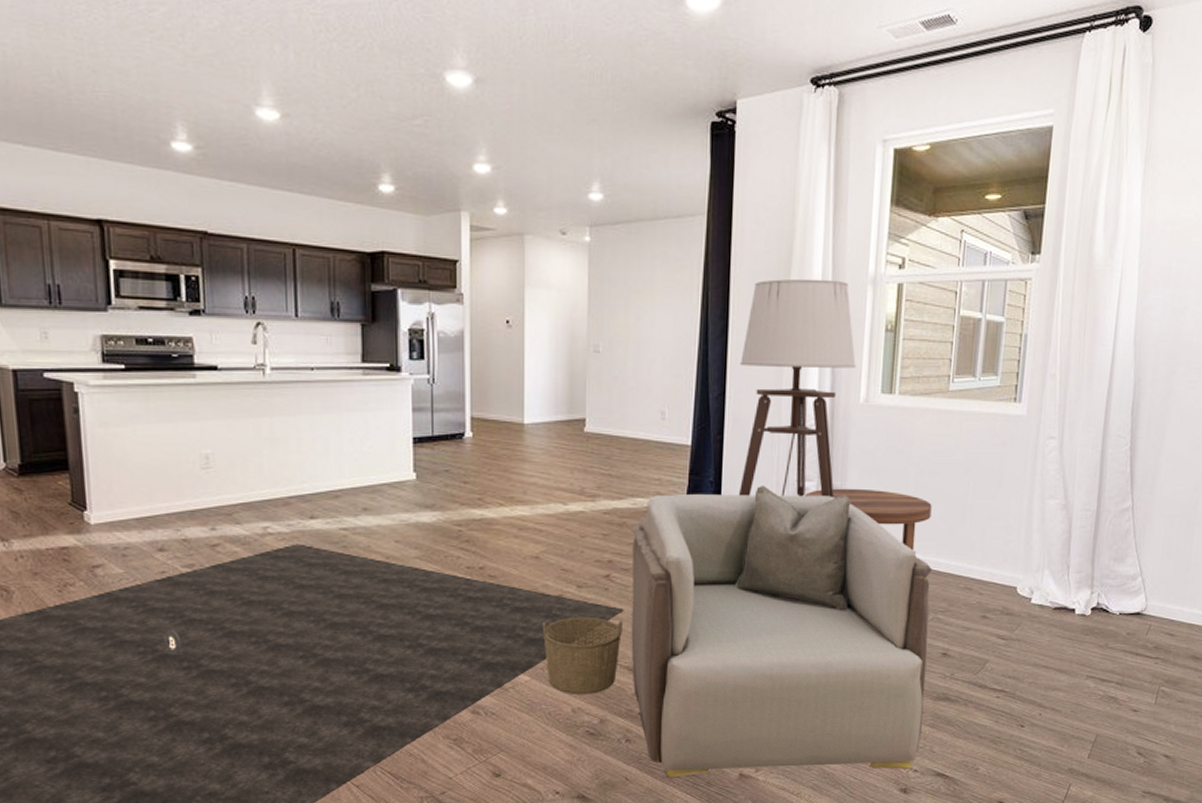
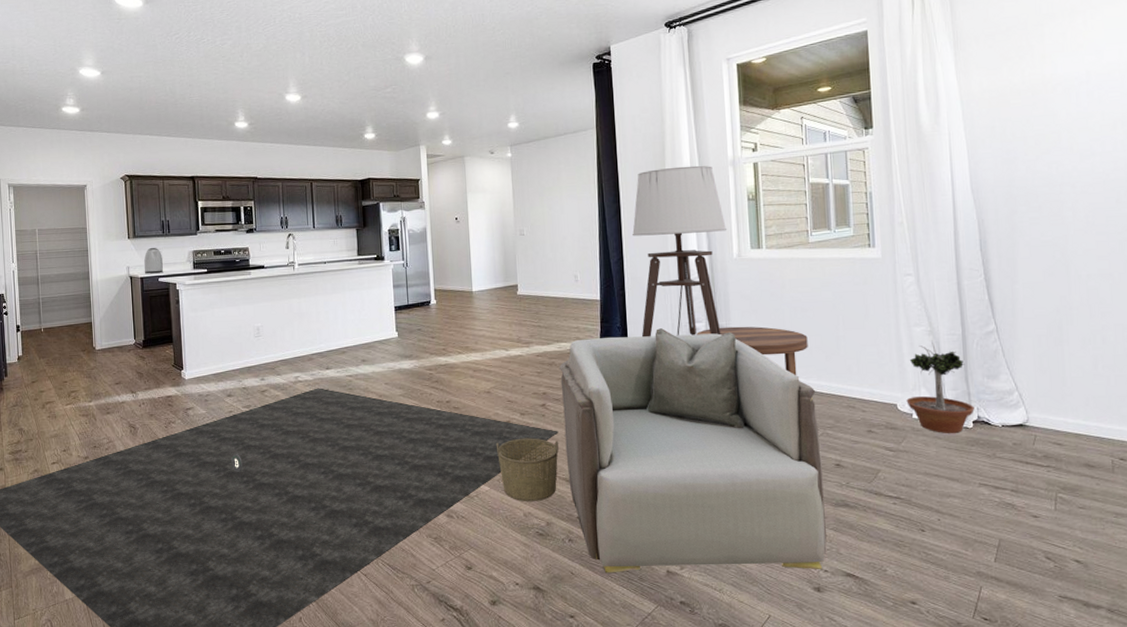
kettle: none [17,324,51,365] -> present [143,247,163,274]
potted tree: none [1027,516,1096,621] -> present [906,340,975,433]

